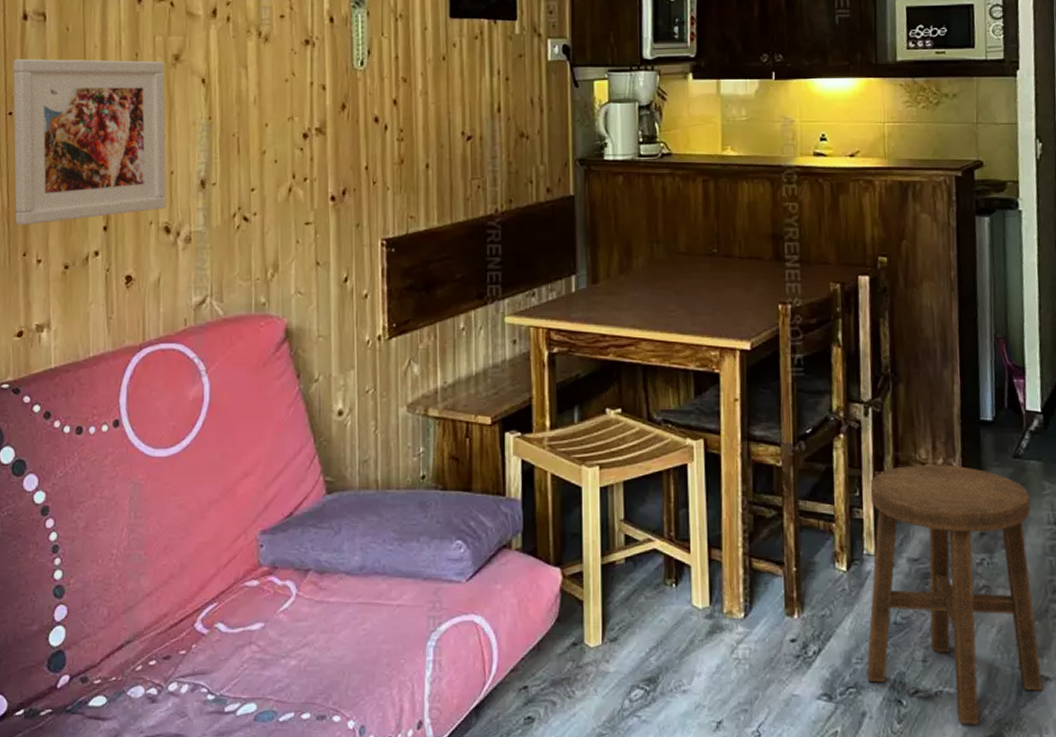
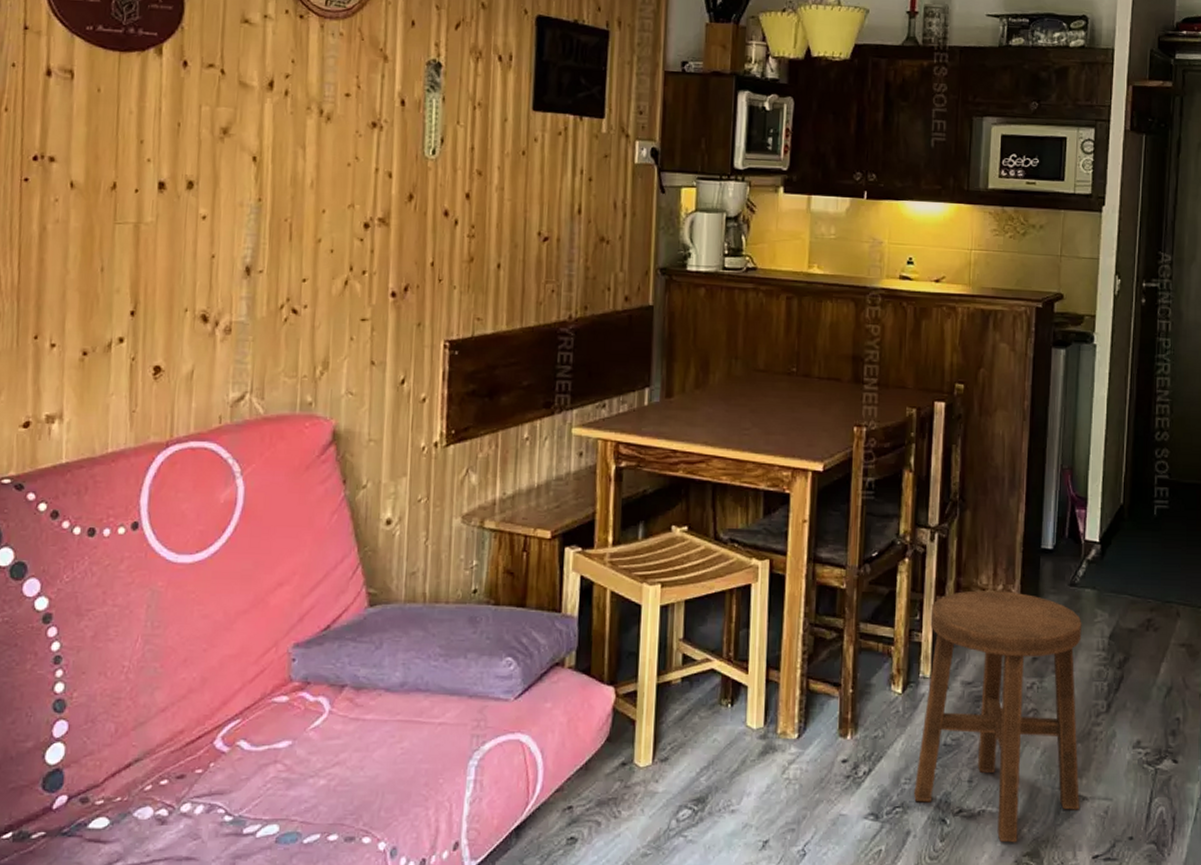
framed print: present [13,59,167,225] -> none [26,119,211,305]

